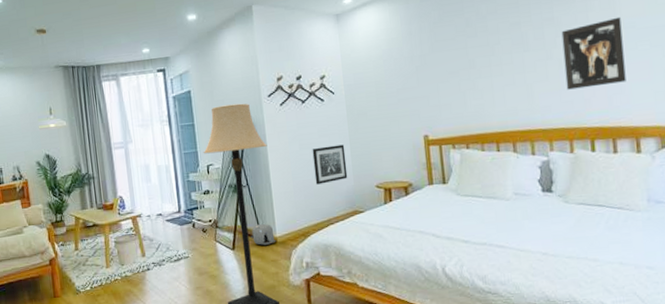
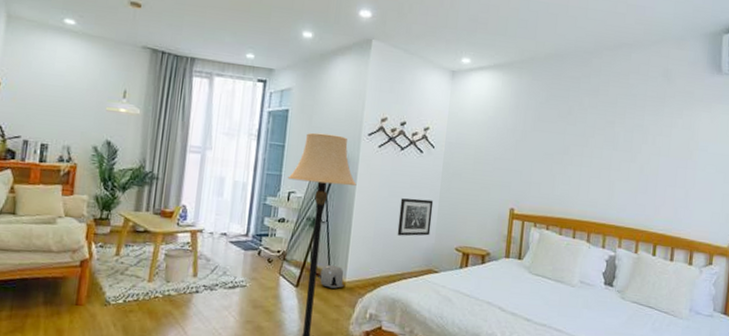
wall art: present [561,16,626,90] -> none [642,138,697,198]

